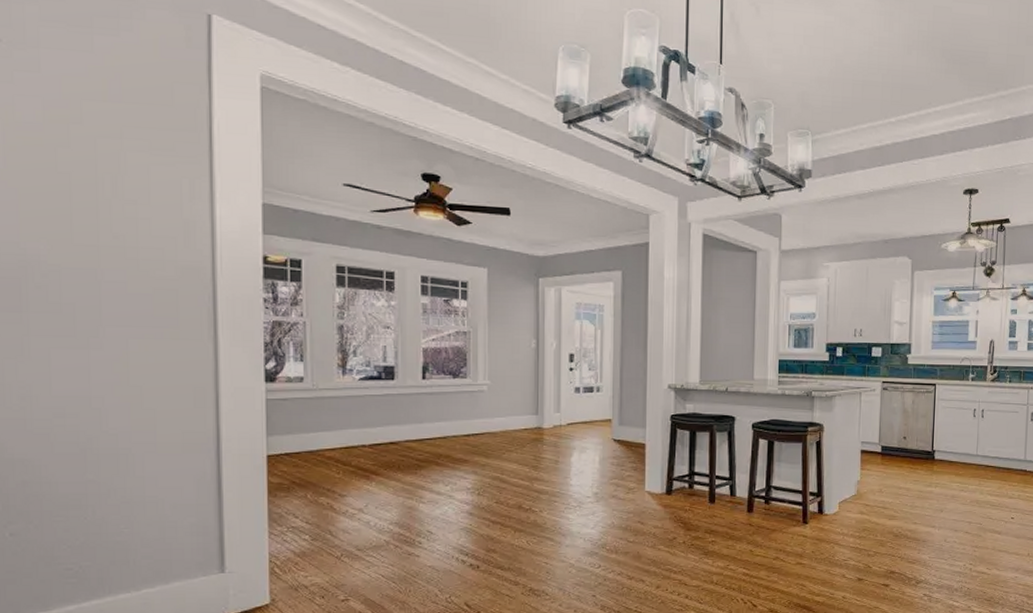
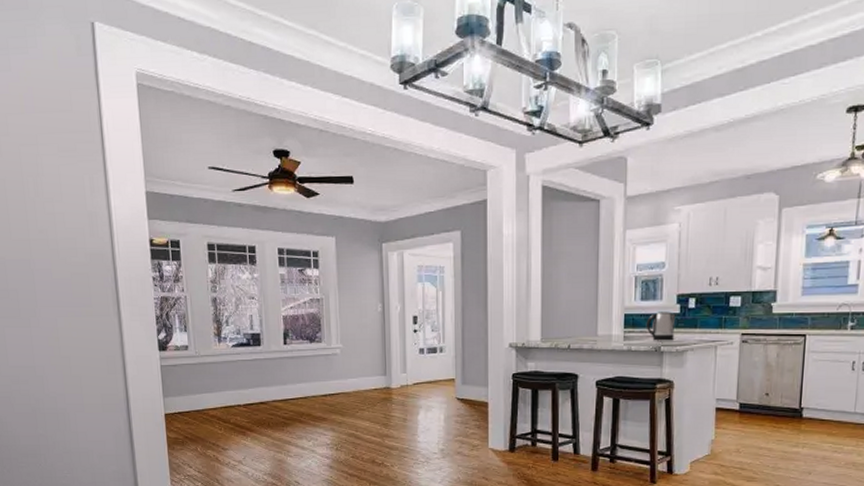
kettle: none [798,359,825,387] -> present [646,312,676,341]

